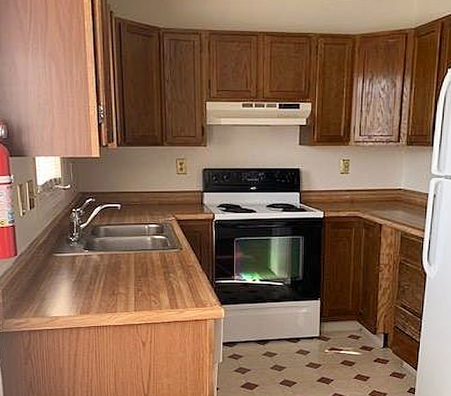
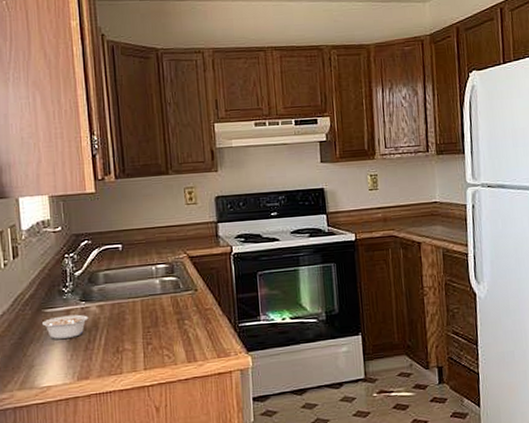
legume: none [53,260,91,279] -> present [42,314,89,339]

